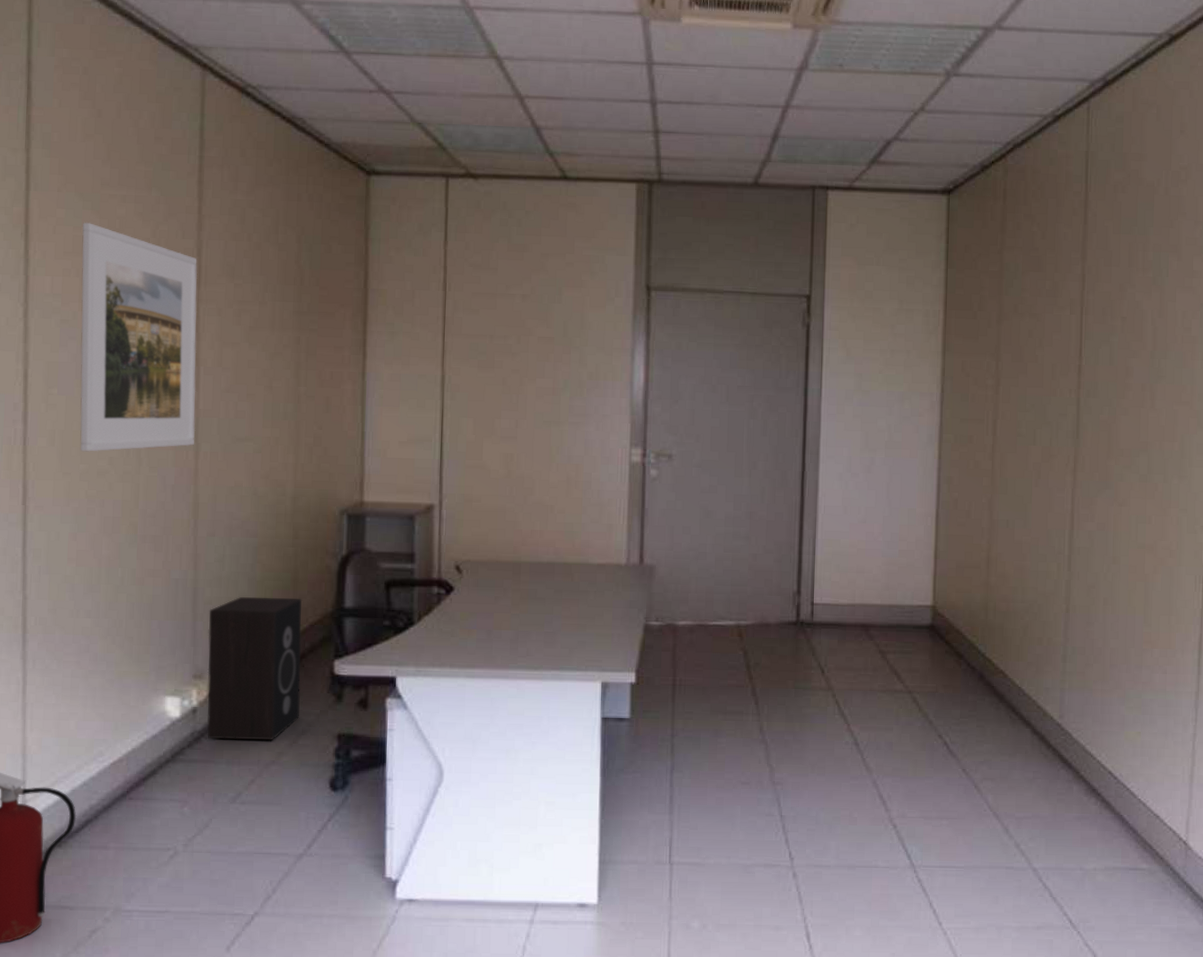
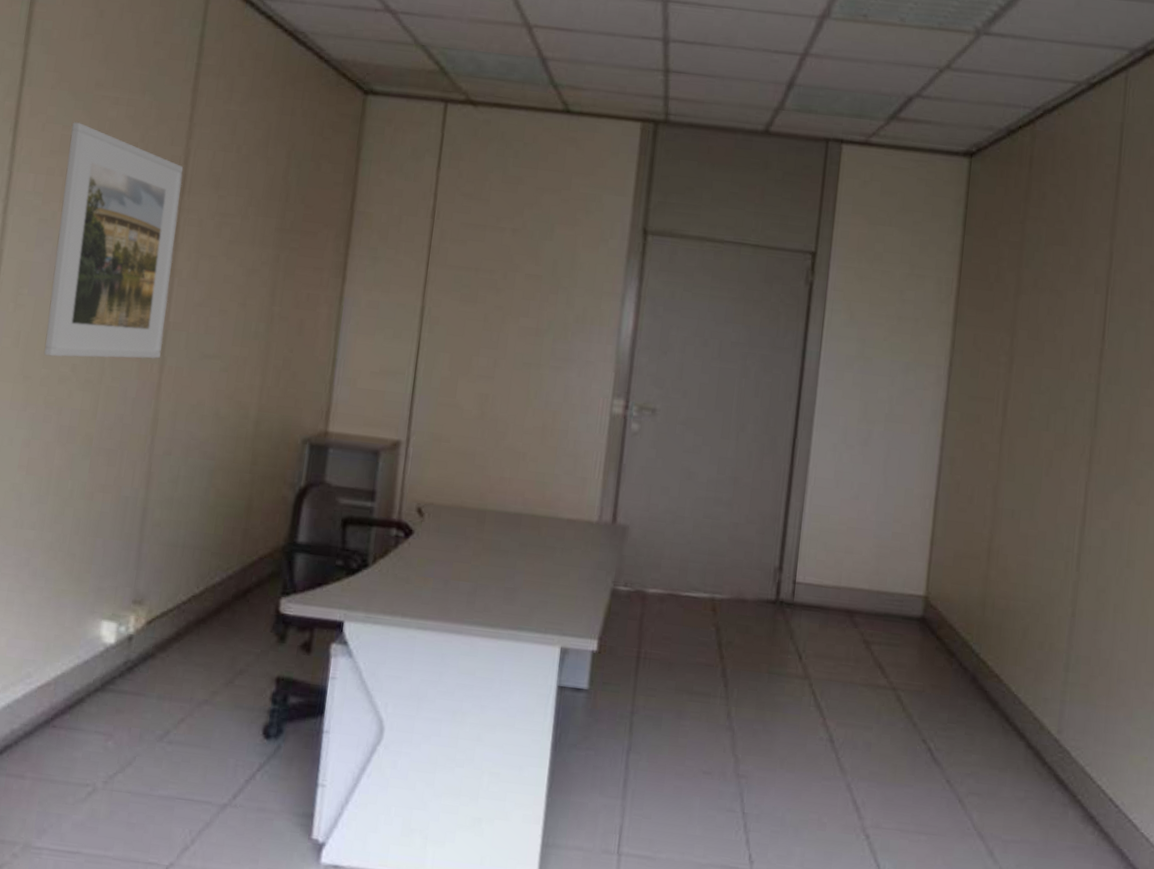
speaker: present [207,596,303,740] -> none [140,521,255,677]

